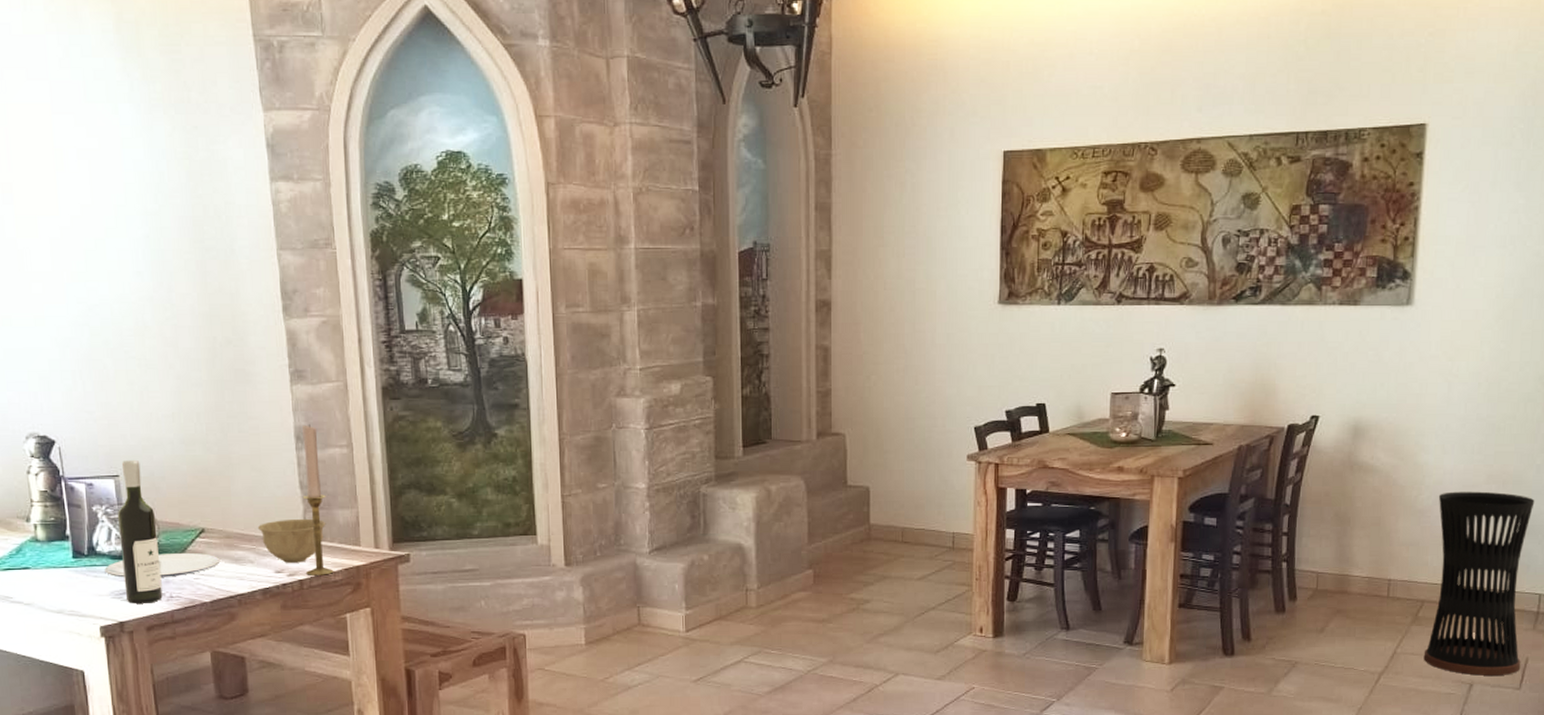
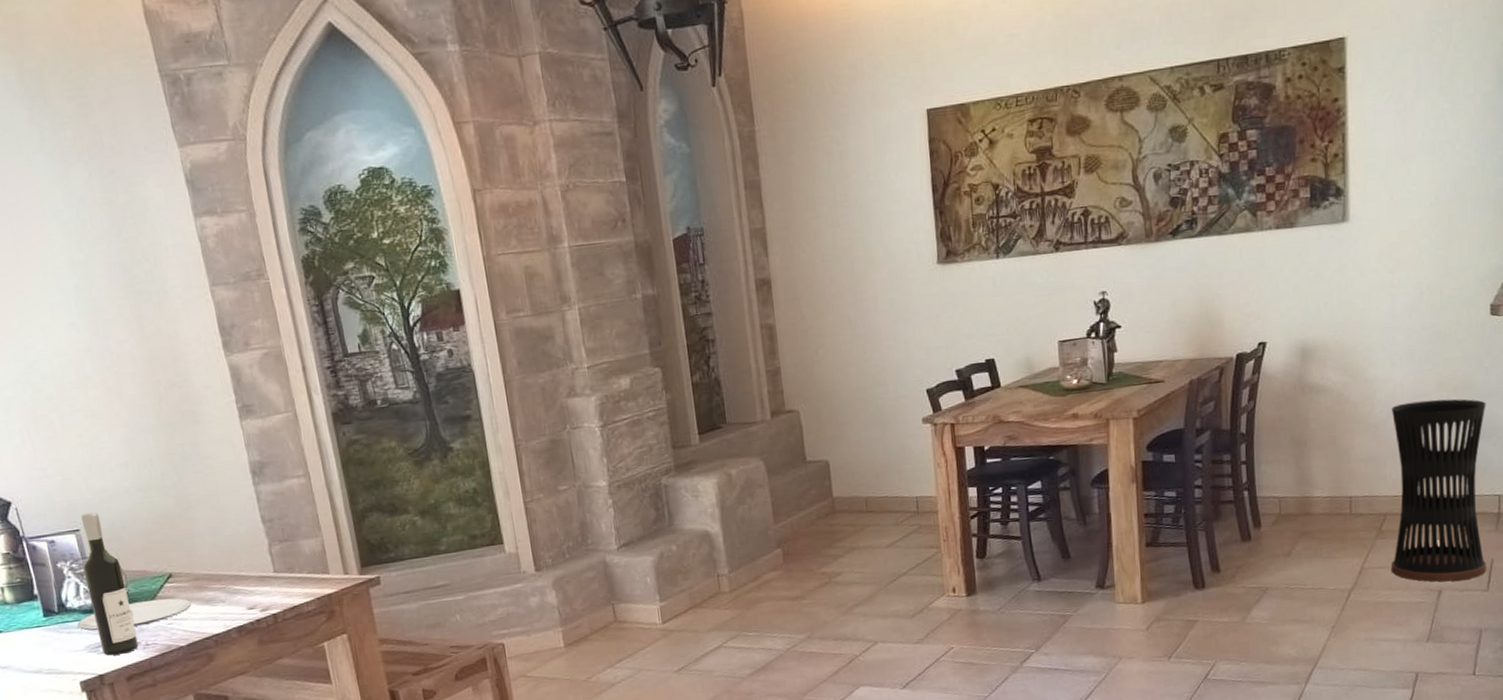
bowl: present [257,518,326,563] -> none [224,552,293,599]
candlestick: present [302,424,334,576] -> none [257,458,307,609]

